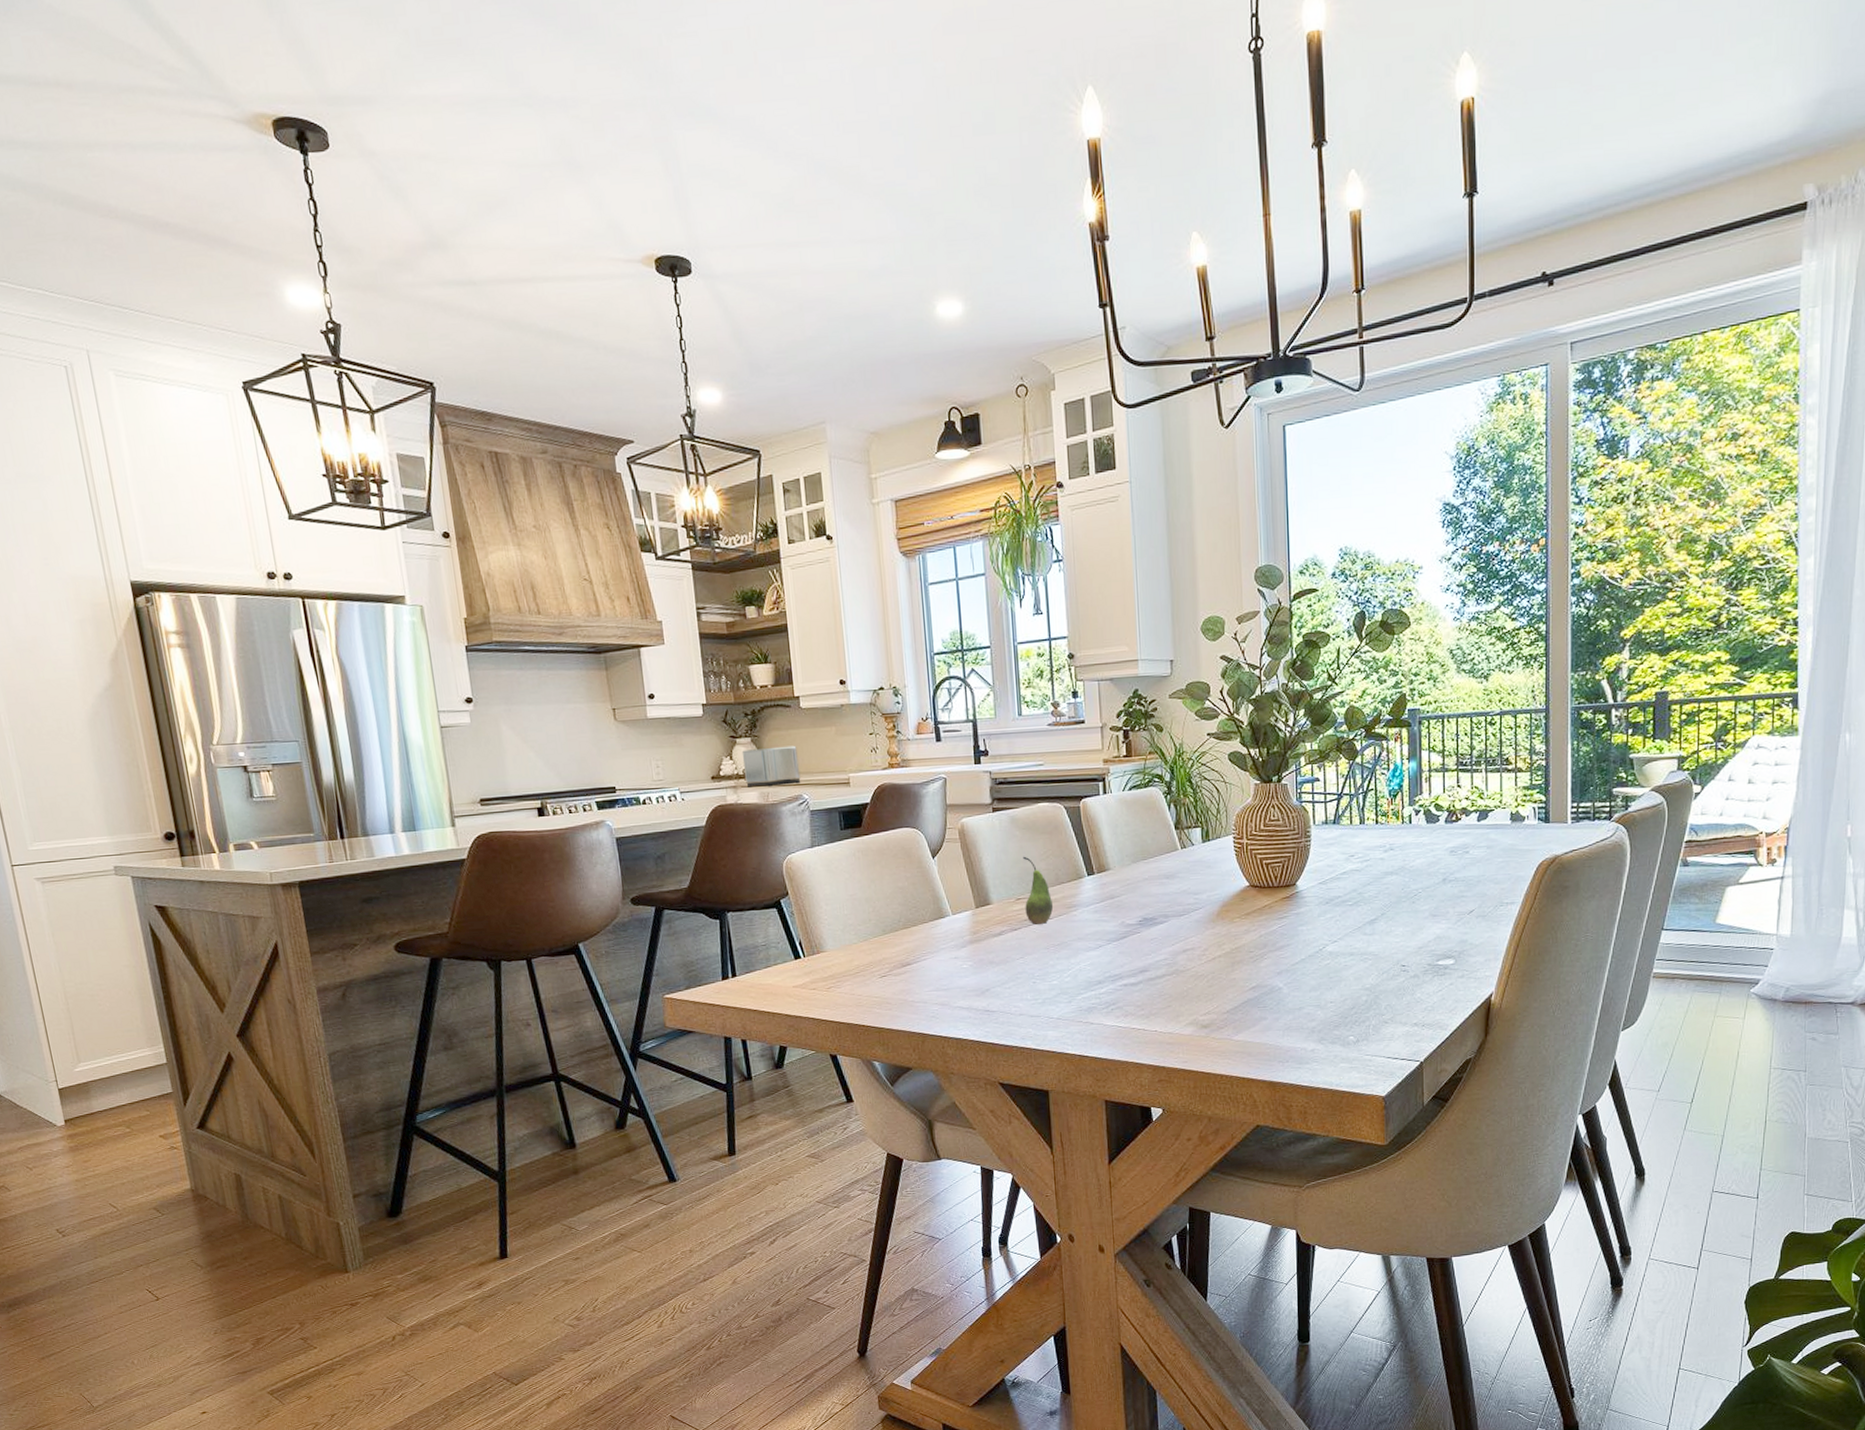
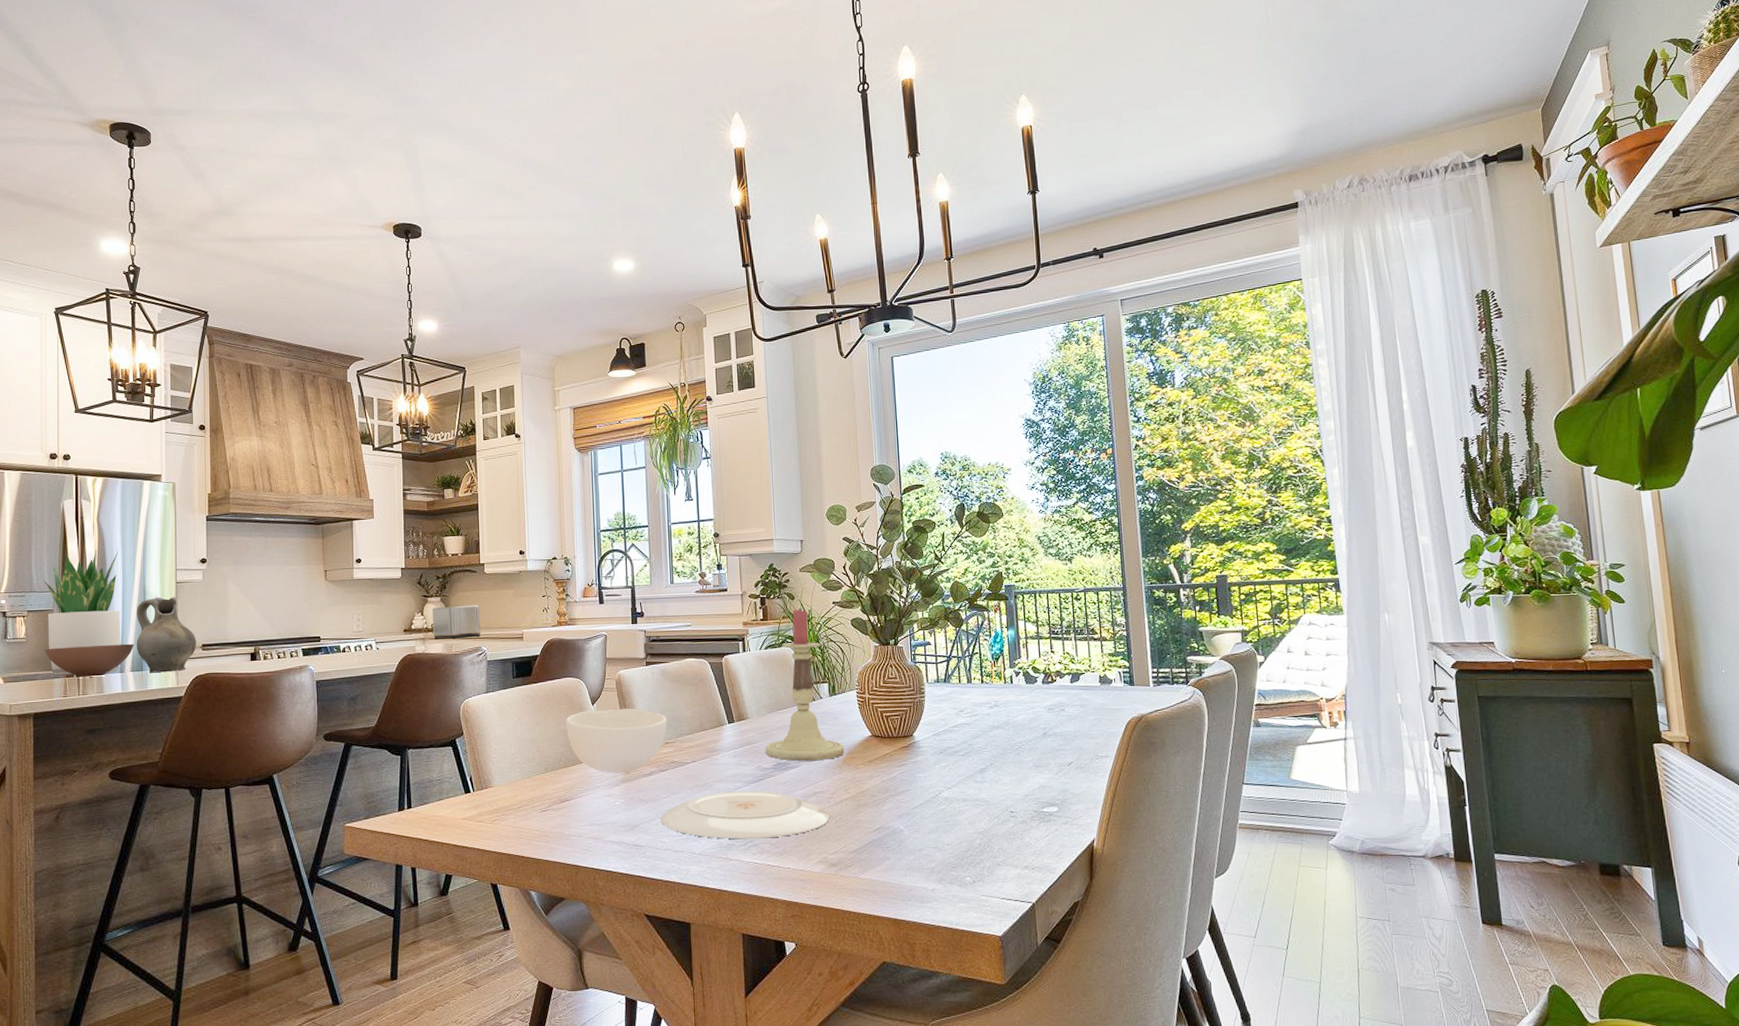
planter: none [286,690,389,839] -> present [44,550,120,676]
bowl: none [299,799,402,840] -> present [44,643,134,677]
ceramic jug: none [398,744,474,833] -> present [136,597,197,673]
bowl: none [903,861,1019,934] -> present [565,708,668,774]
plate: none [1013,949,1201,1002] -> present [660,790,829,840]
fruit: present [1023,856,1054,924] -> none [672,705,698,766]
candlestick: none [1129,741,1219,916] -> present [765,608,845,761]

